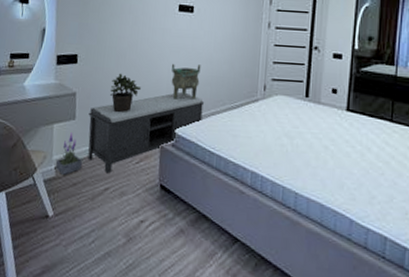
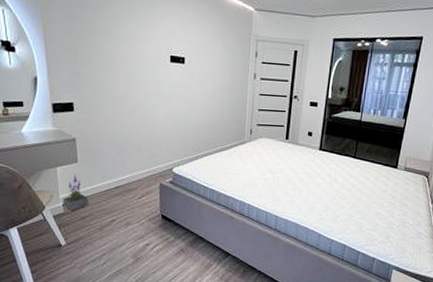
bench: present [88,91,205,174] -> none [90,136,198,208]
potted plant: present [109,73,142,113] -> none [108,120,139,156]
vessel: present [171,64,201,100] -> none [166,112,194,143]

